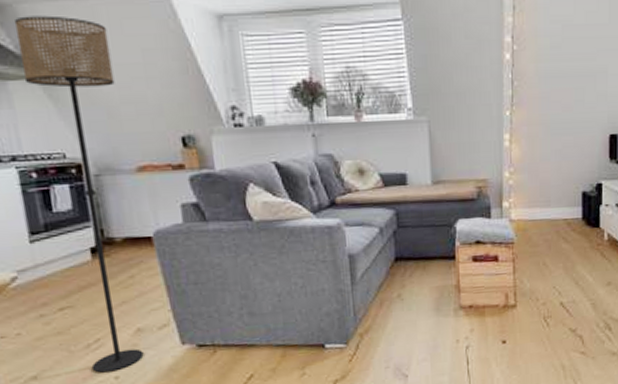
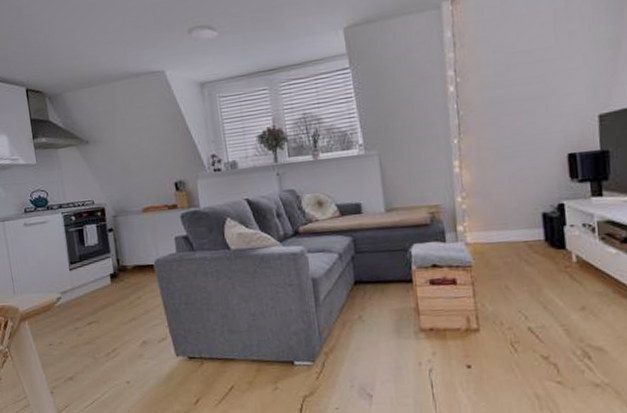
floor lamp: present [14,15,144,373] -> none [62,98,148,378]

